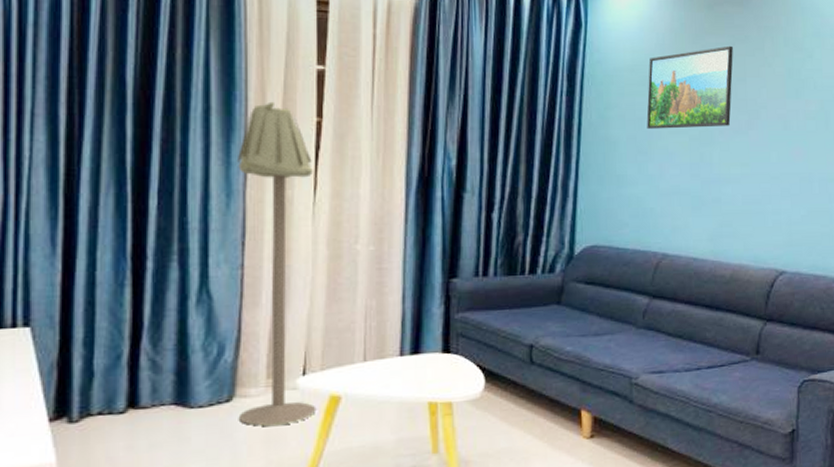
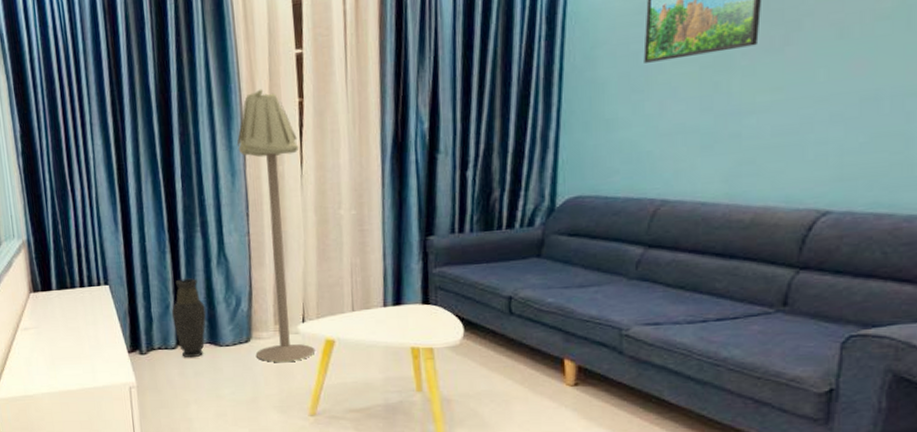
vase: none [125,318,175,426] -> present [172,277,207,358]

